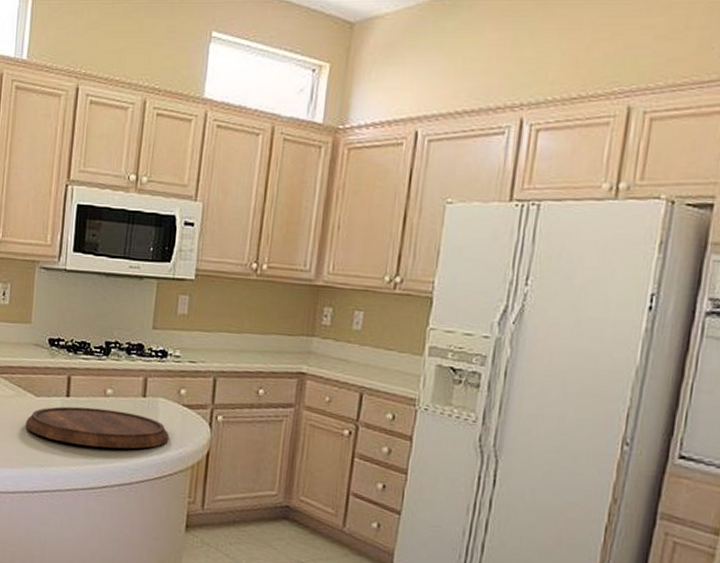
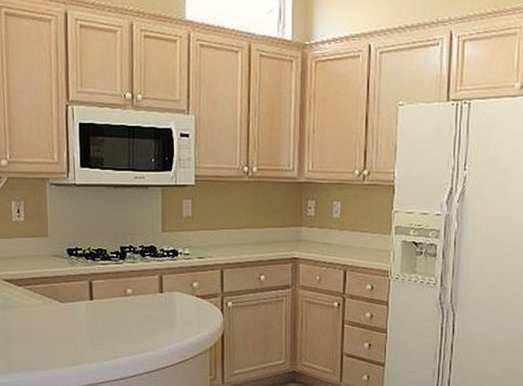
cutting board: present [26,406,170,449] -> none [55,307,188,341]

